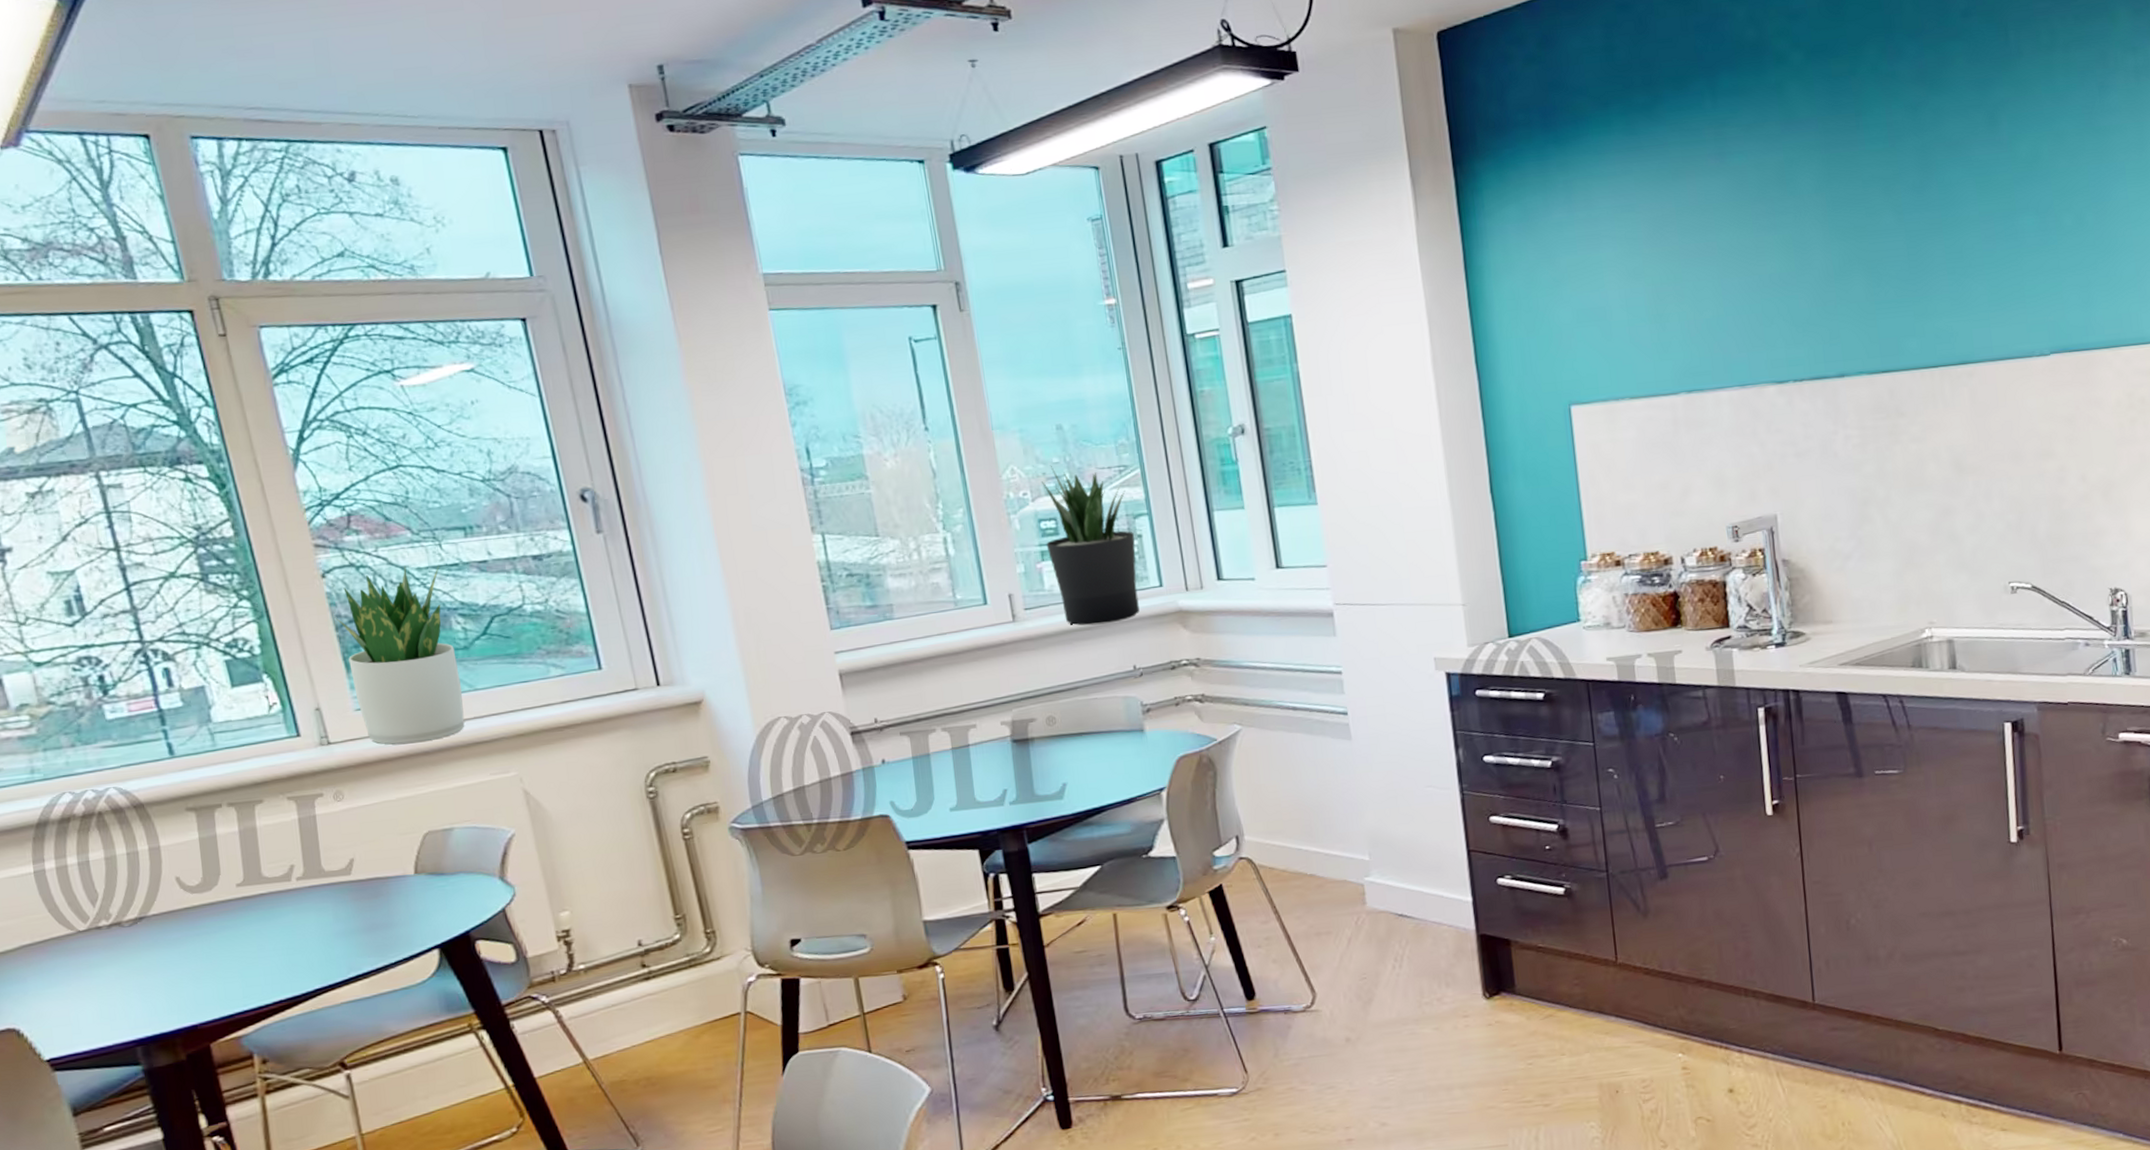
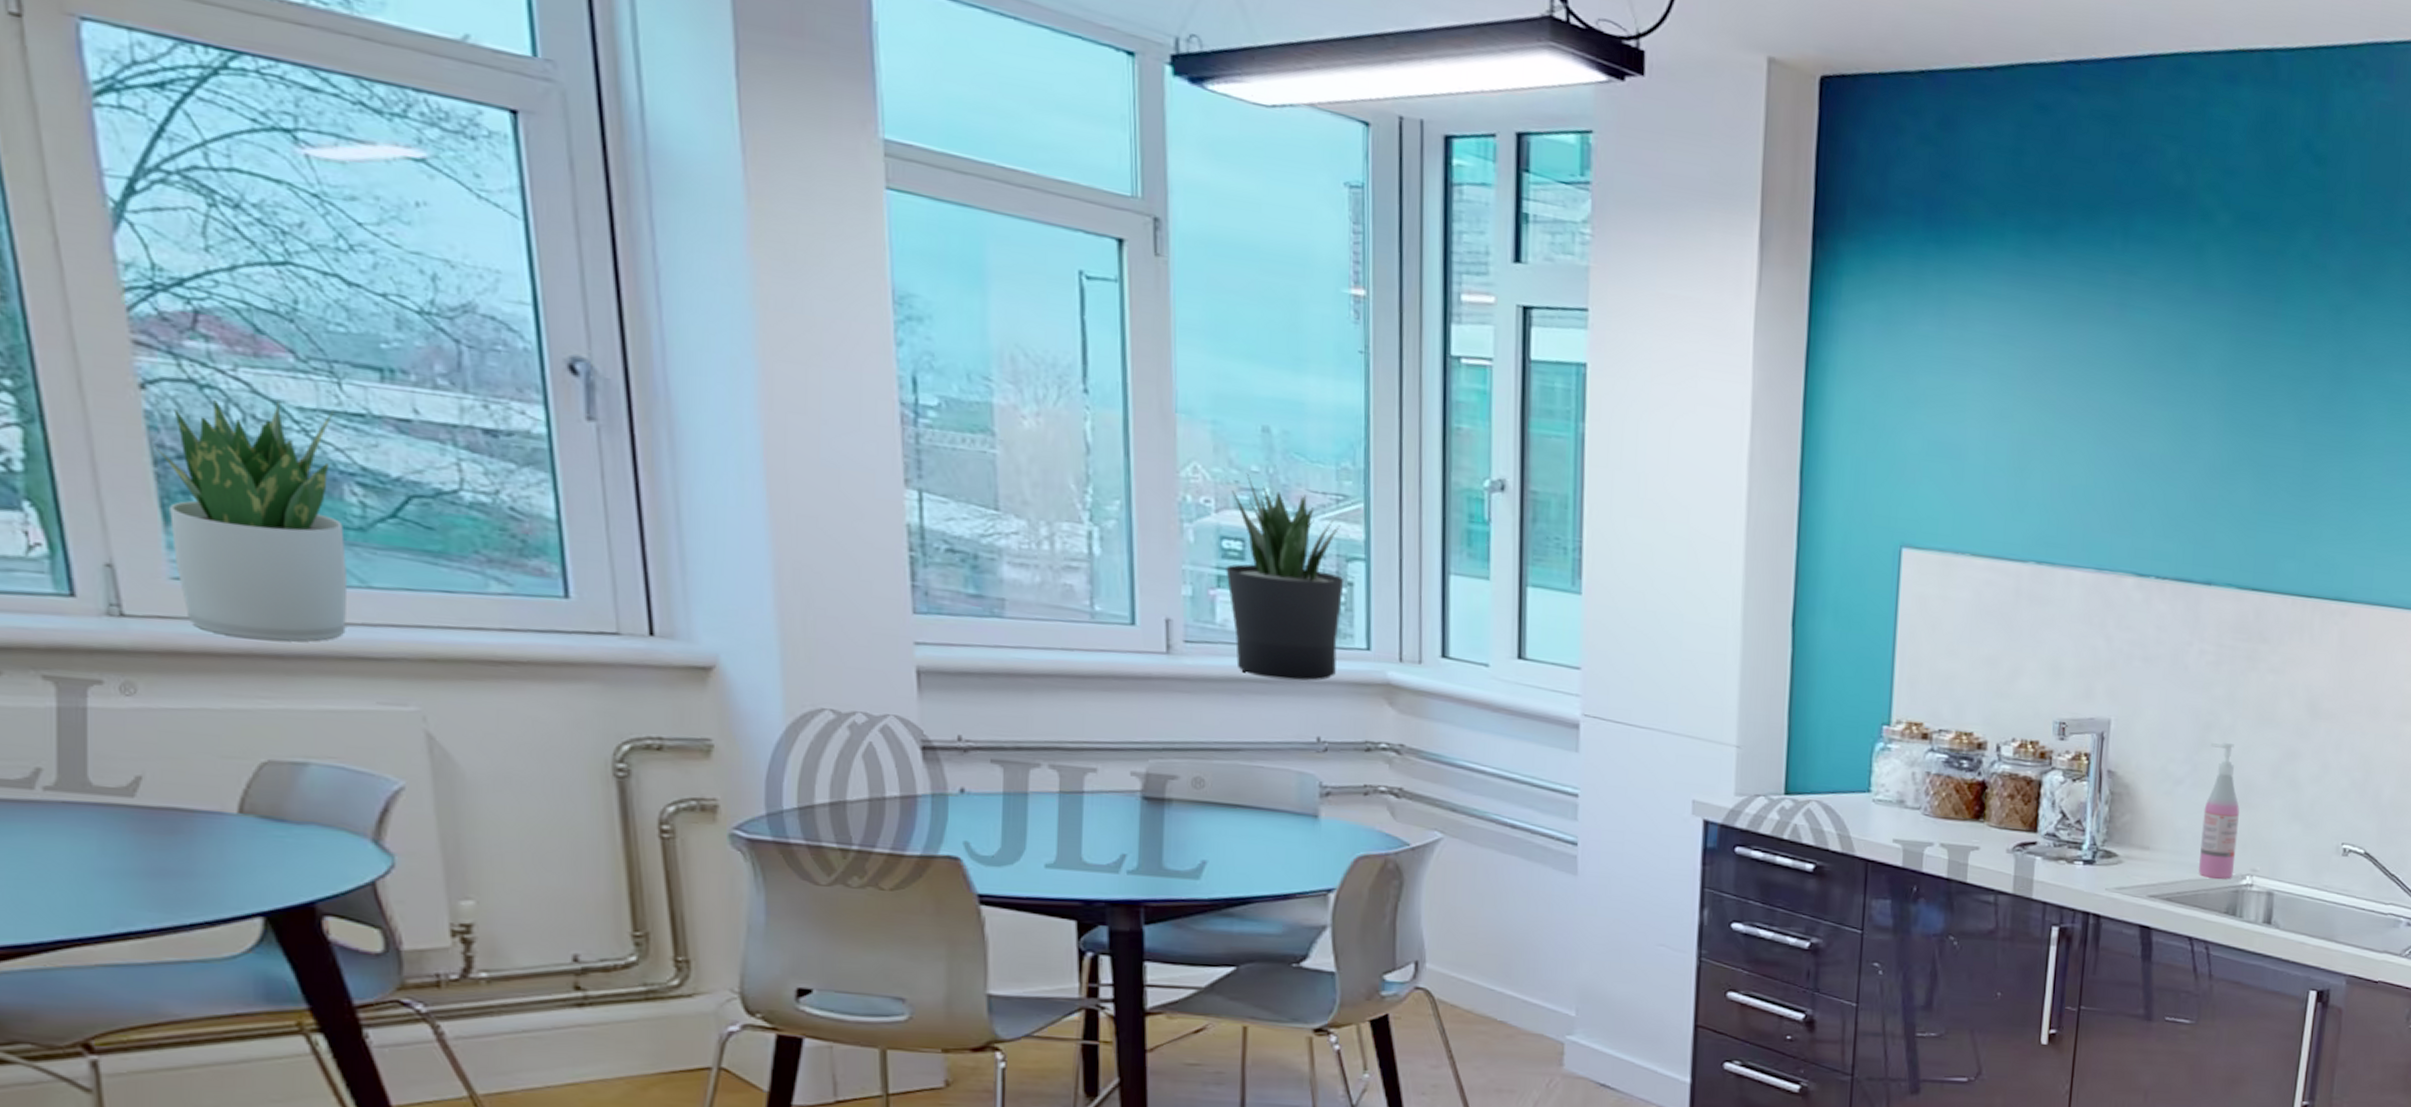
soap dispenser: none [1870,513,1913,638] -> present [2198,743,2239,879]

